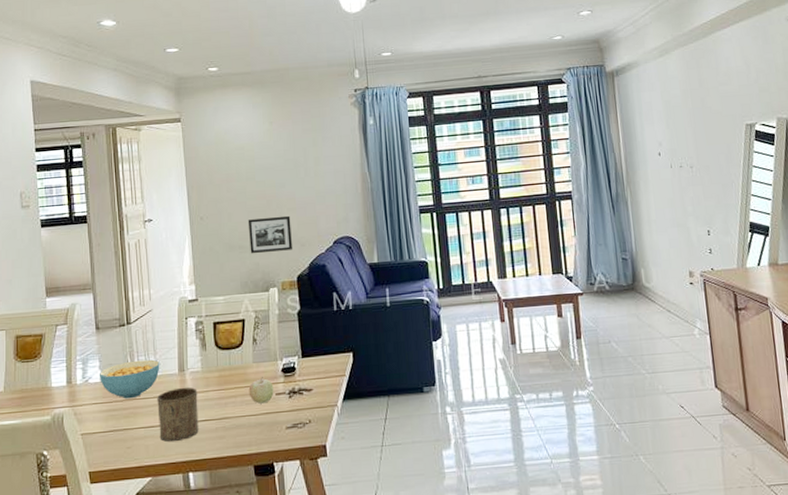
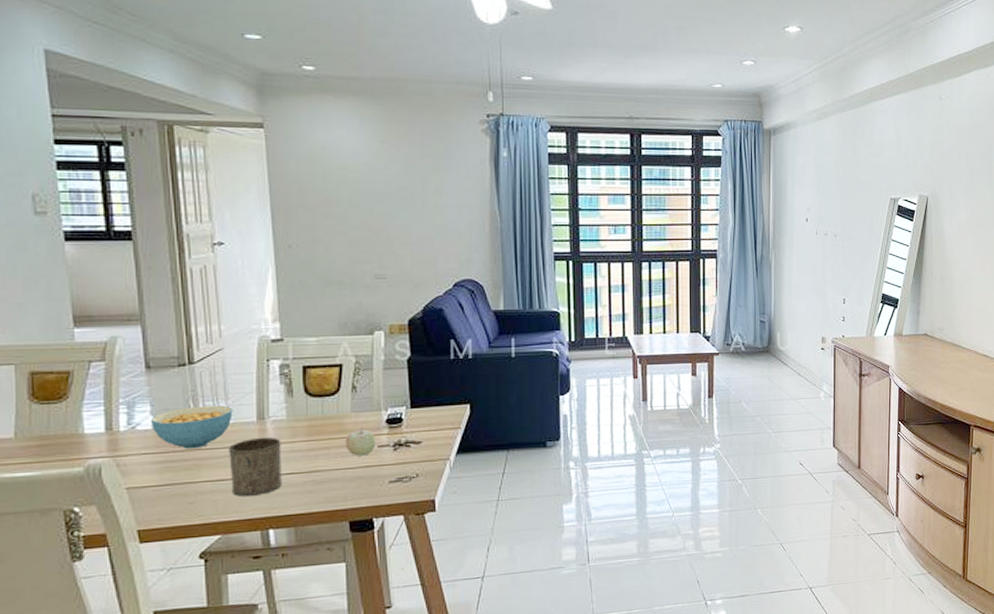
picture frame: present [247,215,293,254] -> none [349,251,405,292]

